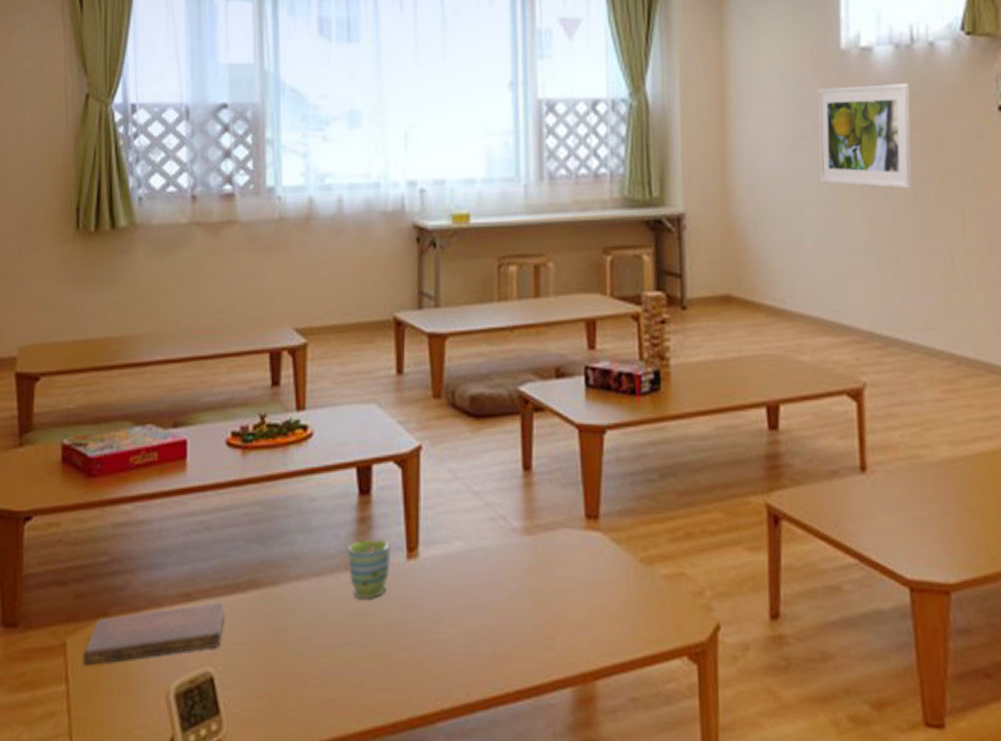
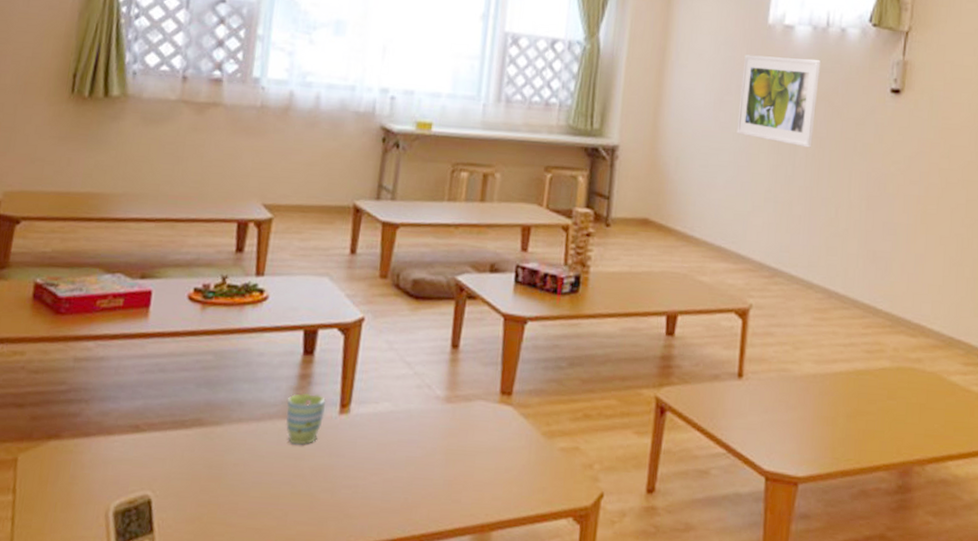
notebook: present [83,601,225,666] -> none [31,435,170,481]

